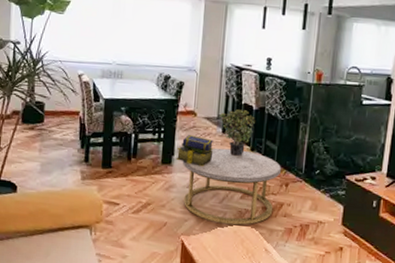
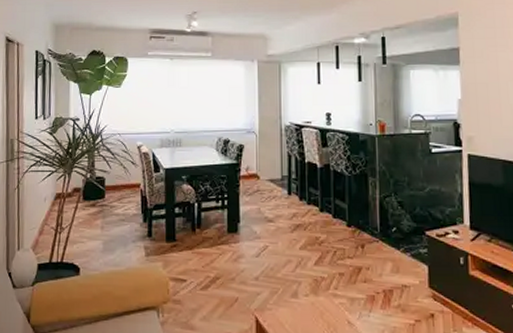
stack of books: present [176,135,214,167] -> none [242,200,281,233]
coffee table: present [182,148,281,225] -> none [249,211,354,296]
potted plant: present [219,109,255,156] -> none [283,169,321,218]

